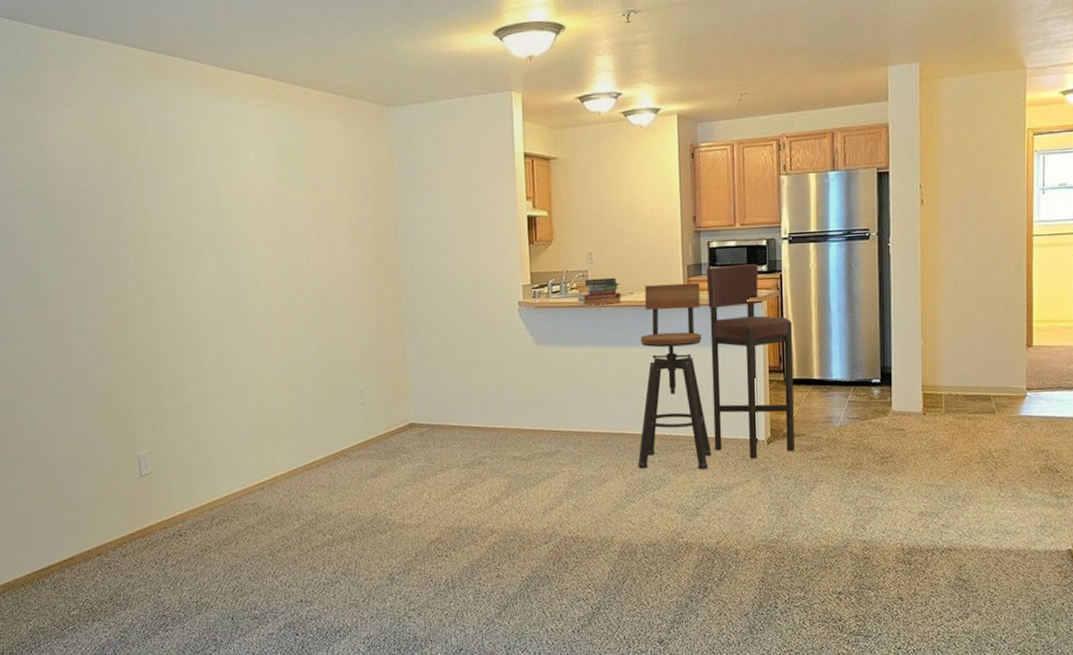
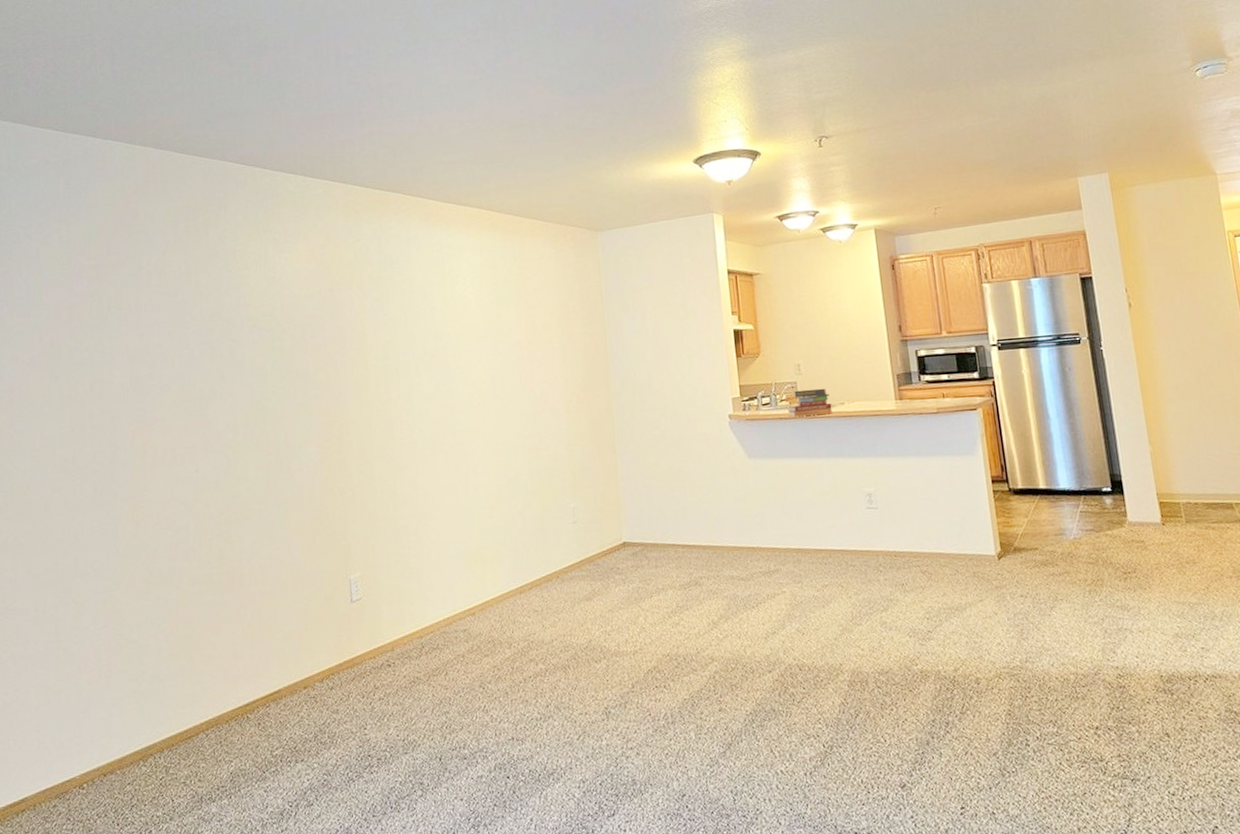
bar stool: present [638,282,712,470] -> none [855,391,940,589]
bar stool: present [706,264,795,459] -> none [916,371,1028,576]

